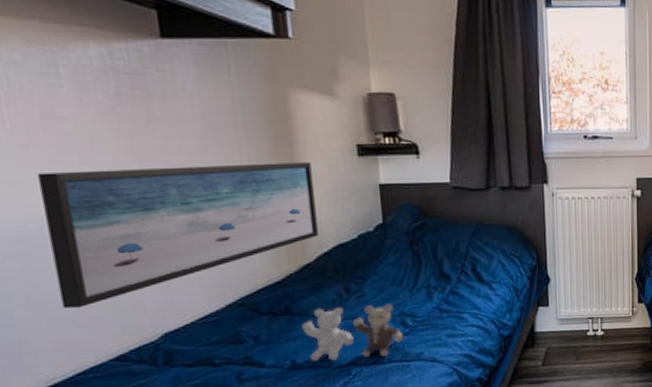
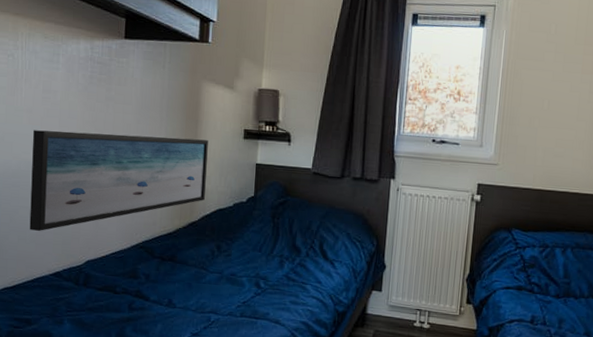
teddy bear: present [302,304,404,361] -> none [181,260,256,311]

